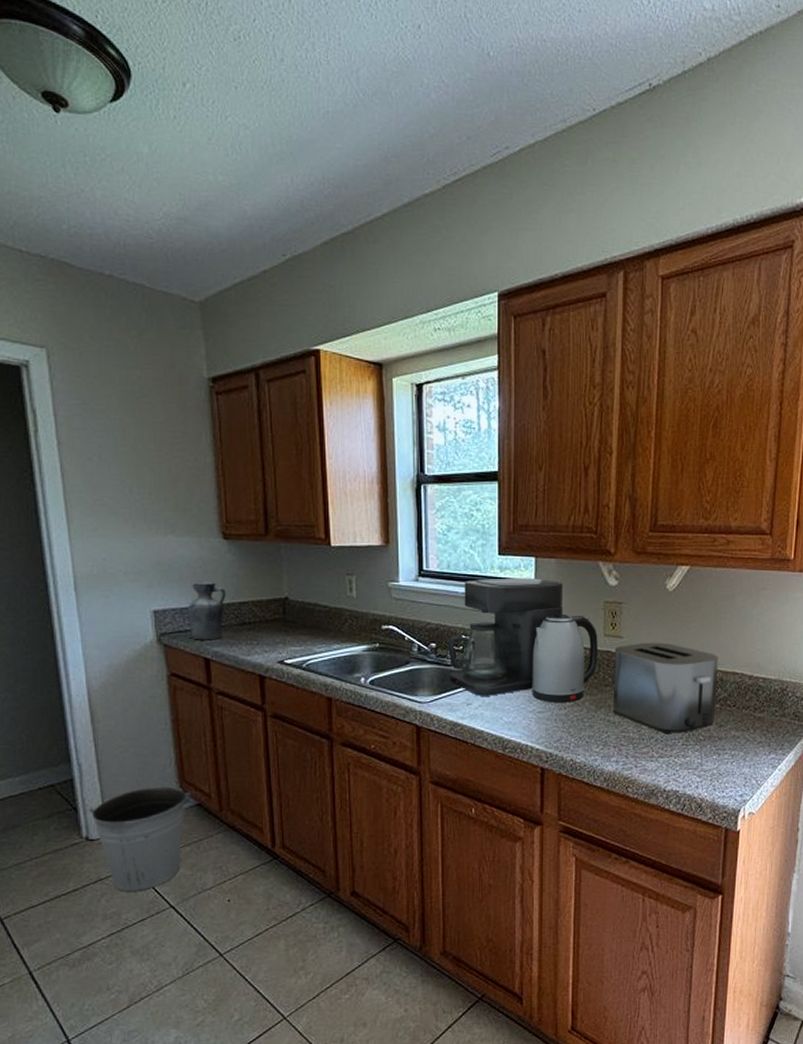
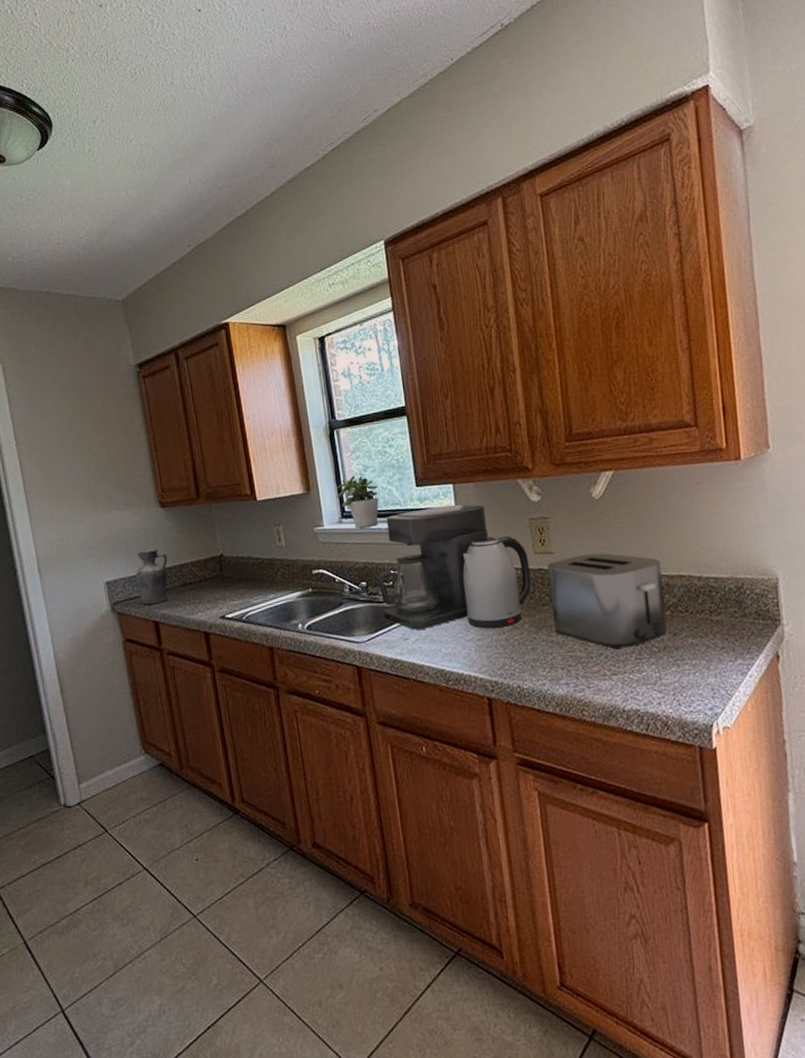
bucket: present [89,786,191,892] -> none [65,748,153,856]
potted plant: none [416,534,460,589] -> present [336,475,379,528]

